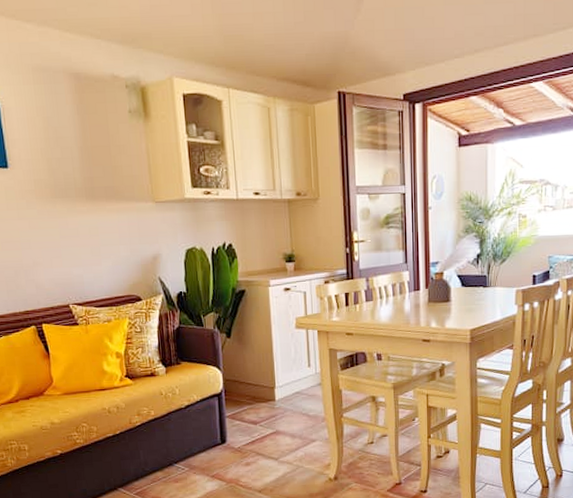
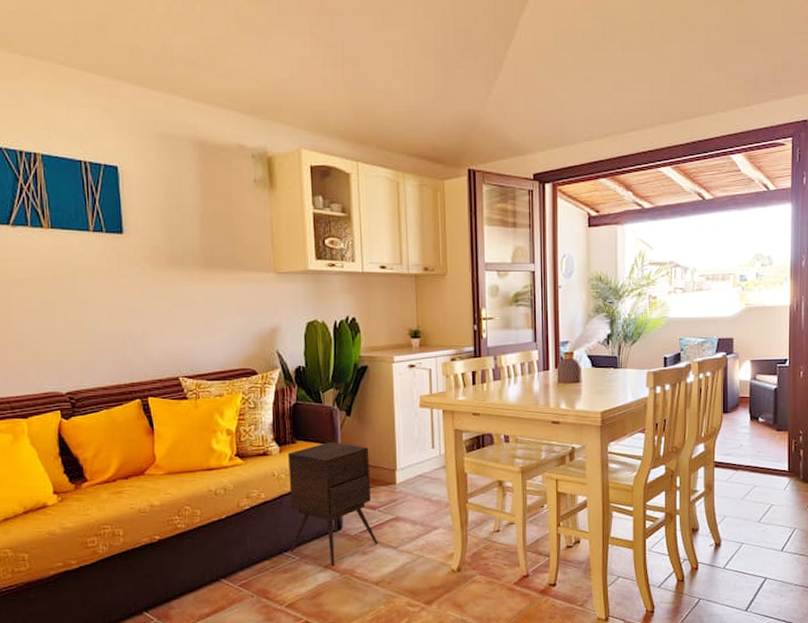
side table: none [174,361,260,476] -> present [288,441,378,566]

